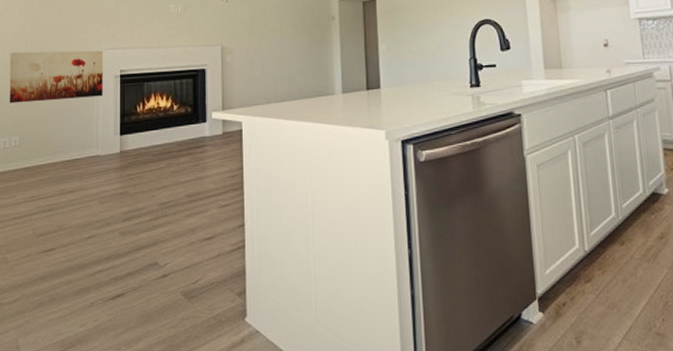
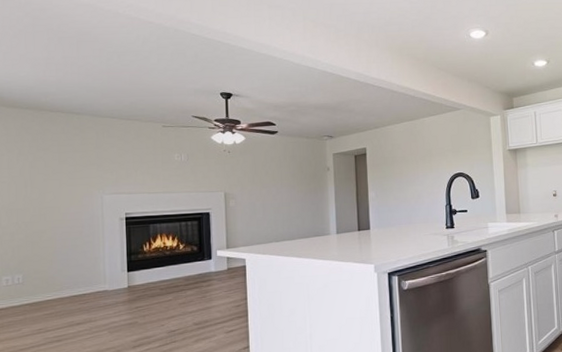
wall art: present [9,50,103,104] -> none [8,194,108,244]

